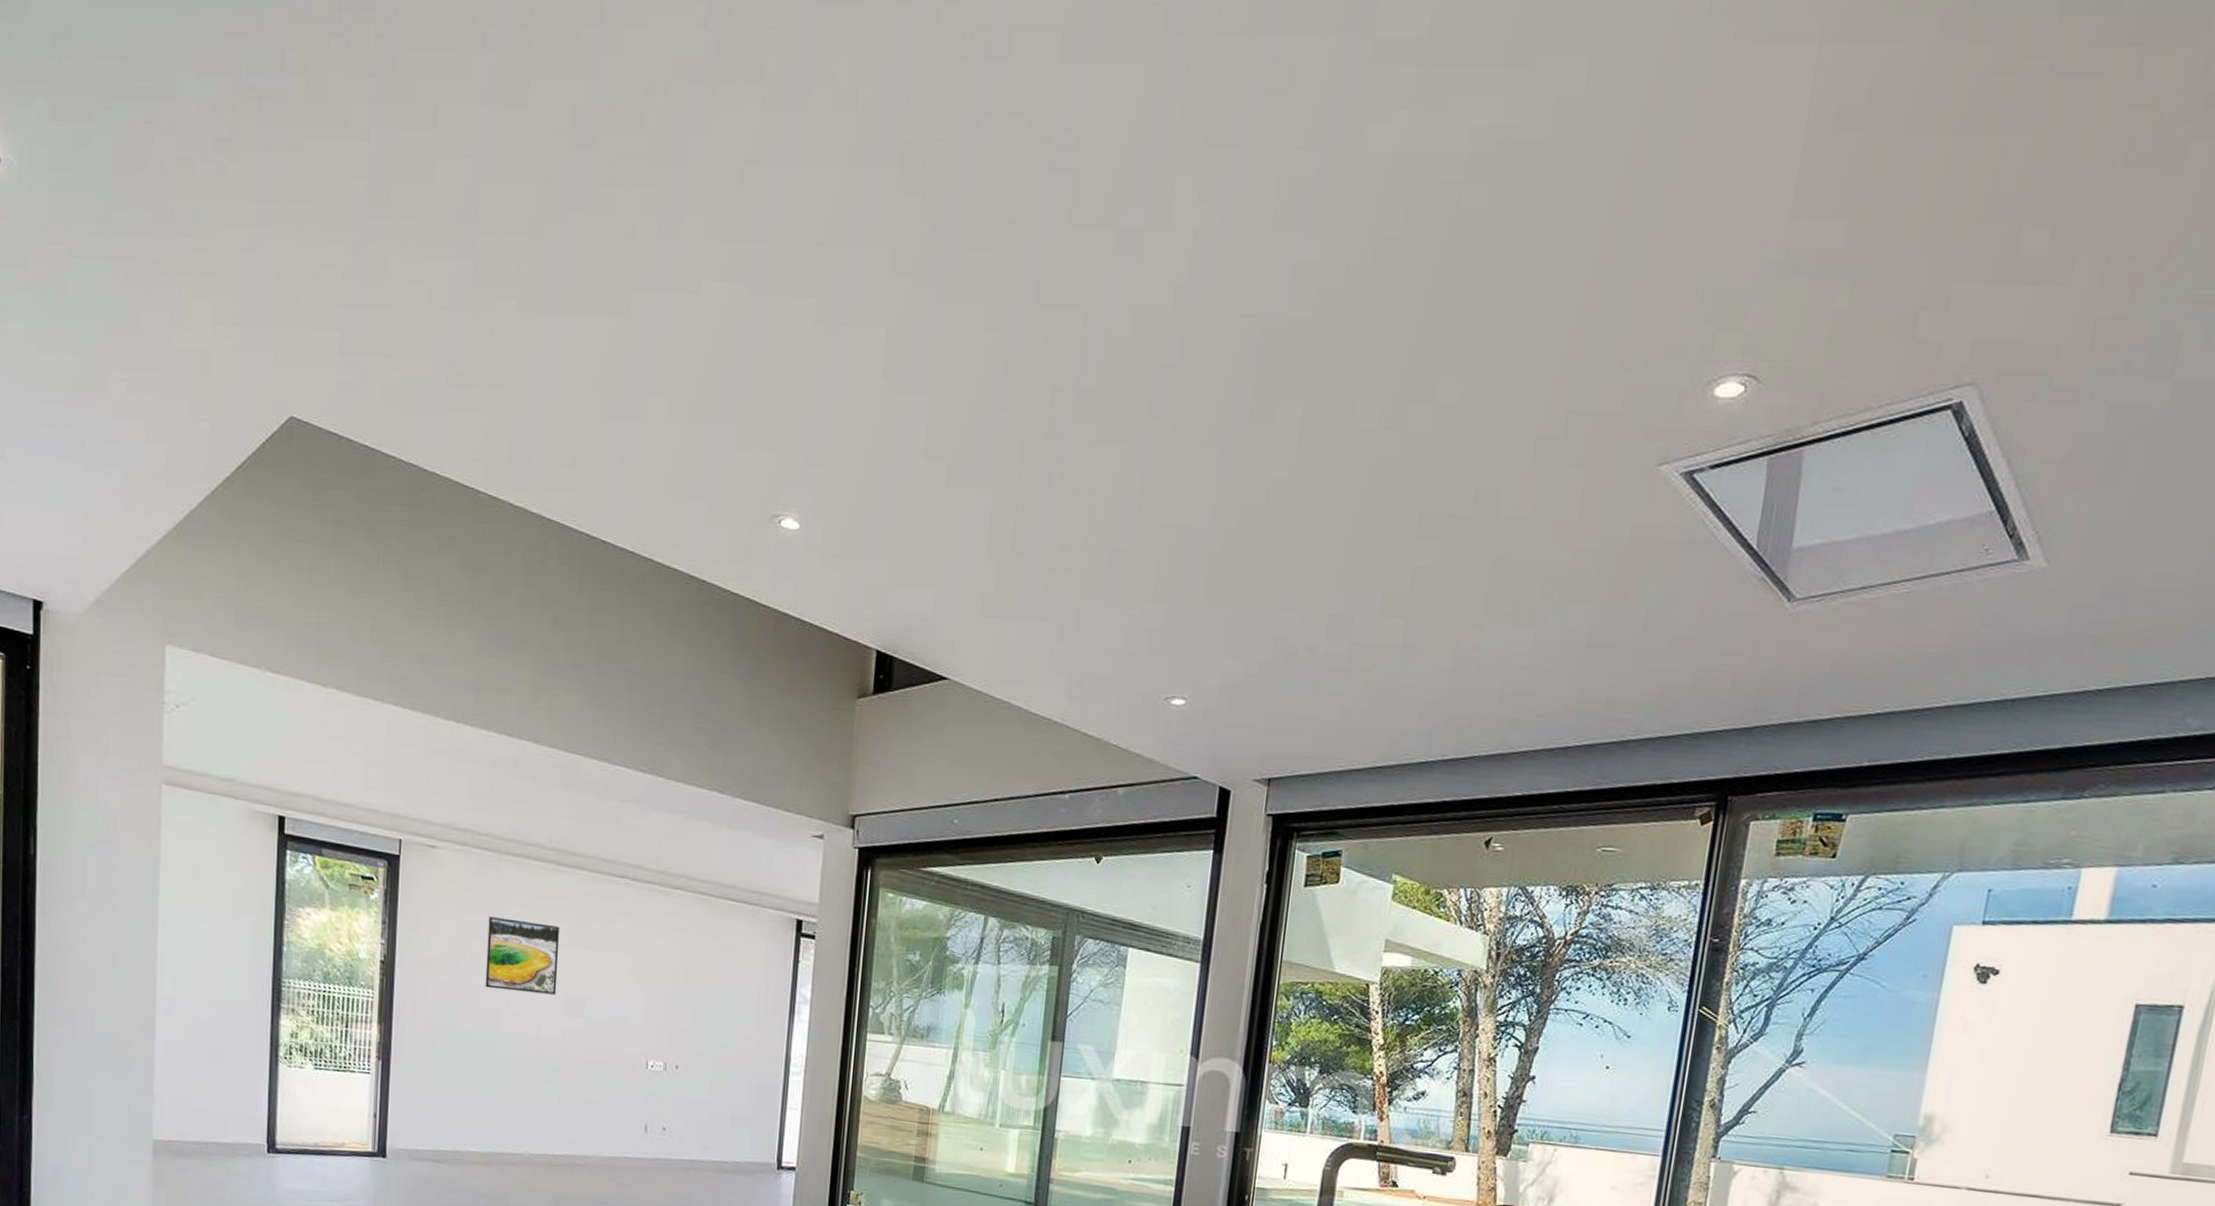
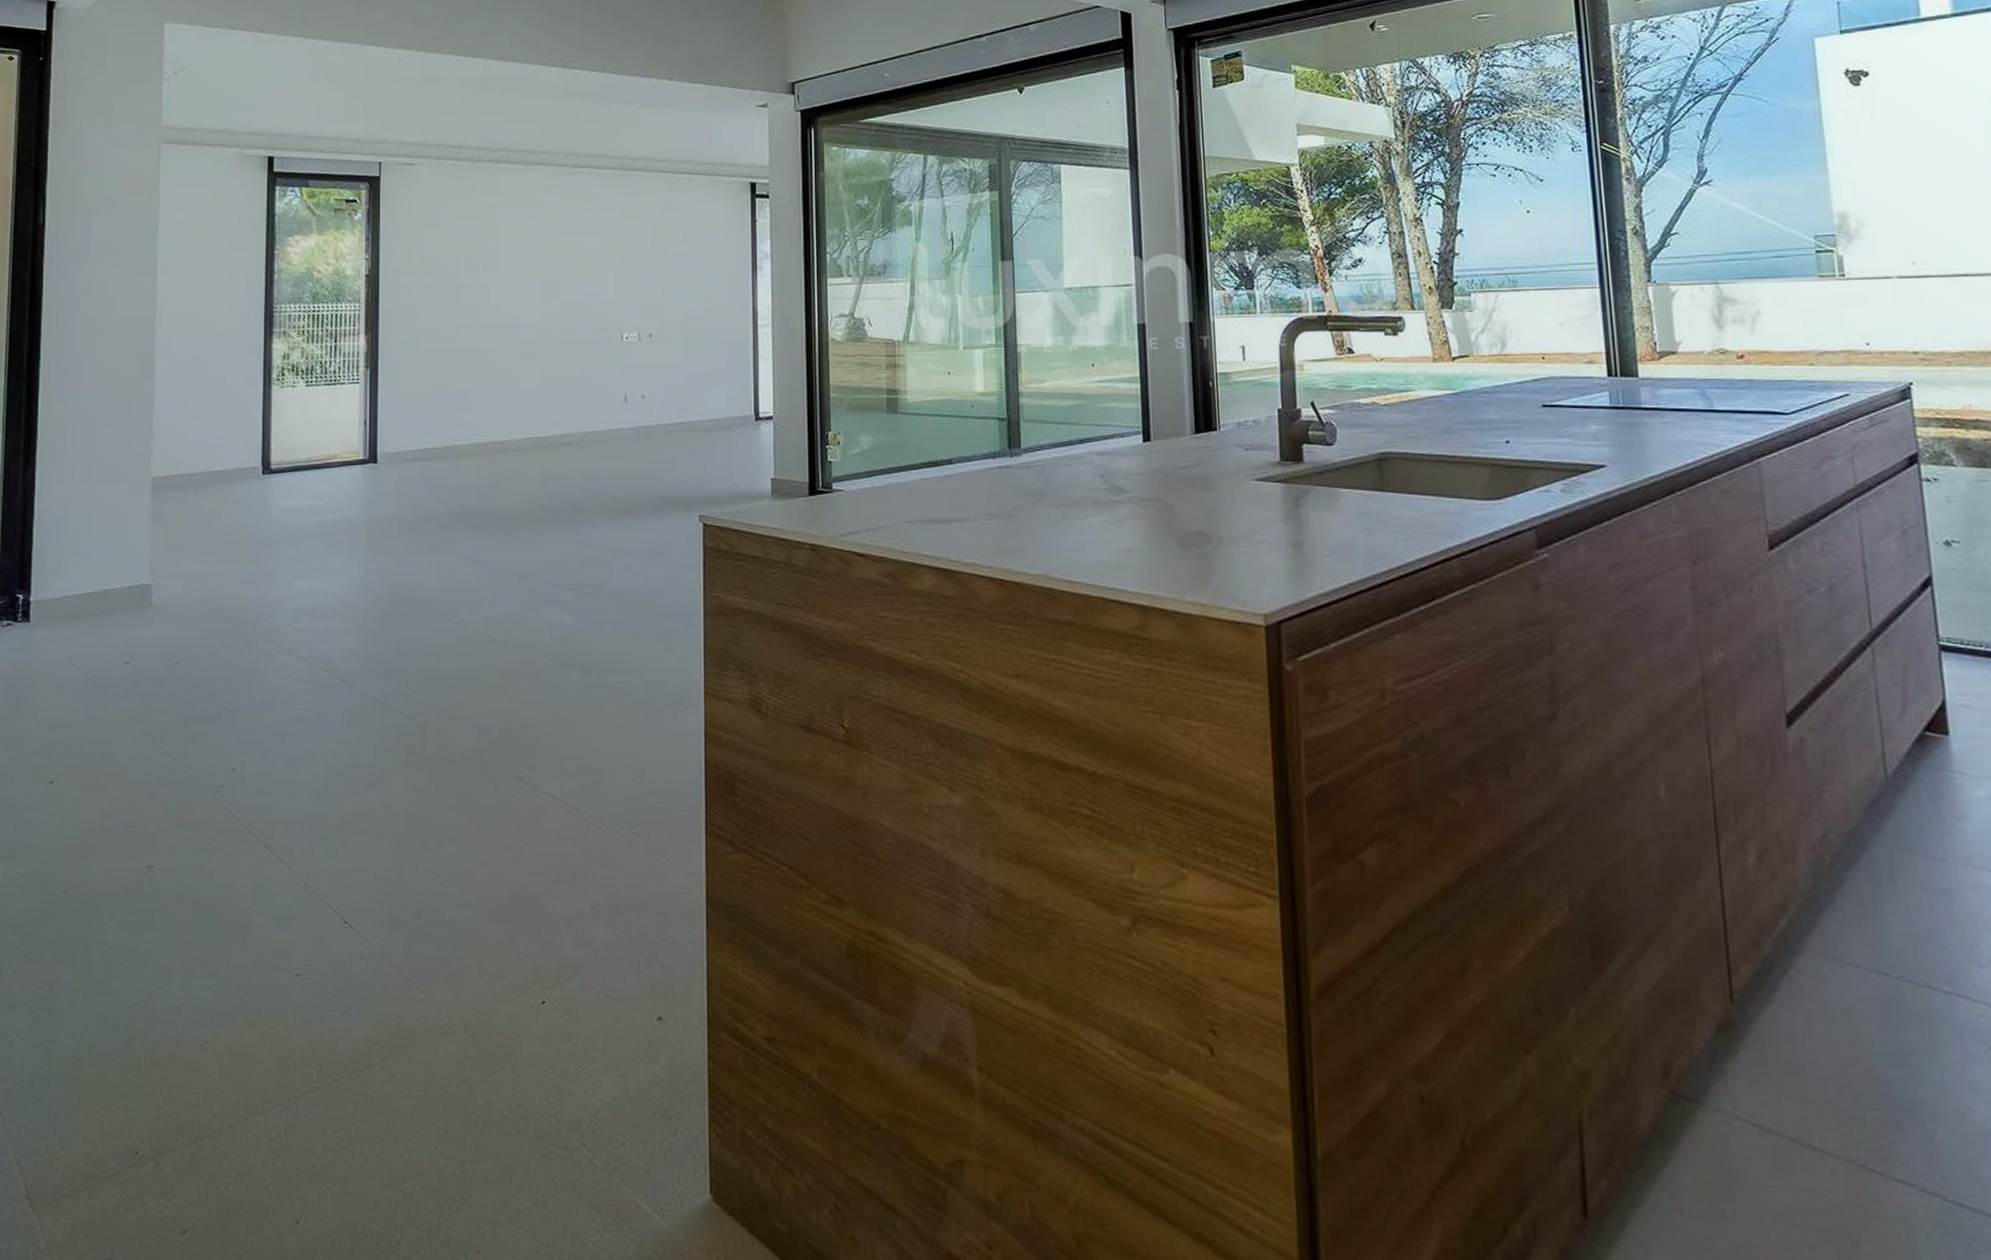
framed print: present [485,917,560,995] -> none [464,219,532,286]

